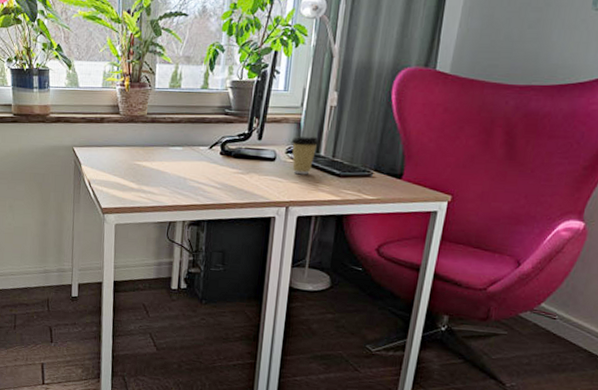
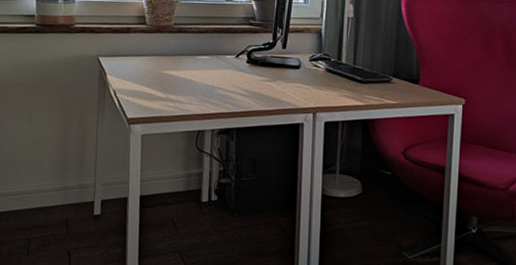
coffee cup: present [291,136,320,175] -> none [314,45,340,82]

